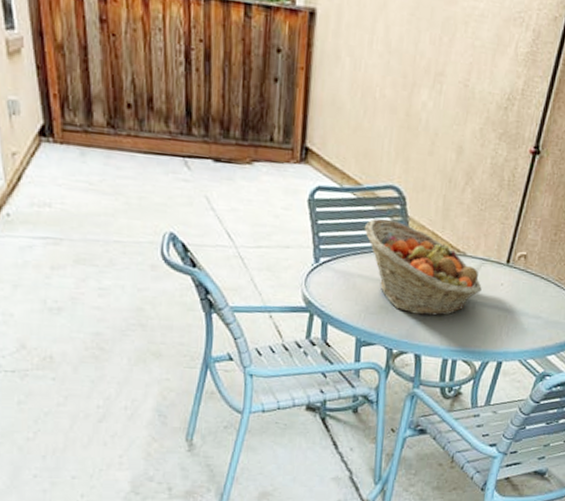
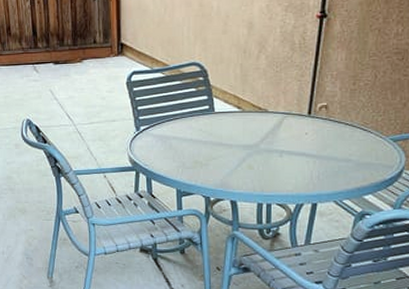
fruit basket: present [364,218,482,316] -> none [174,89,287,167]

